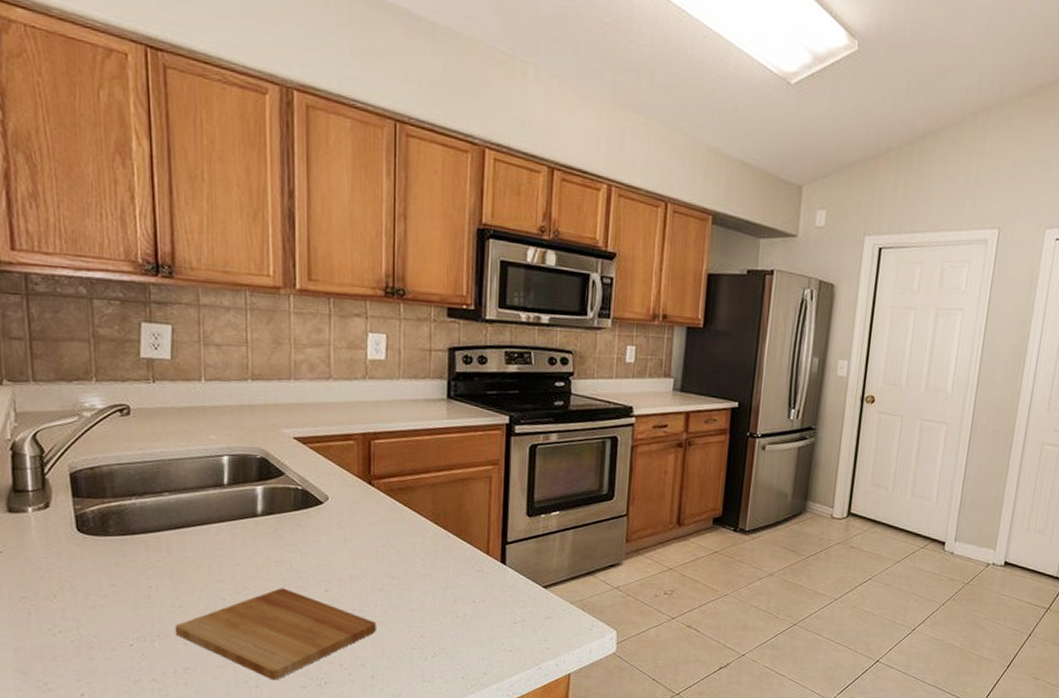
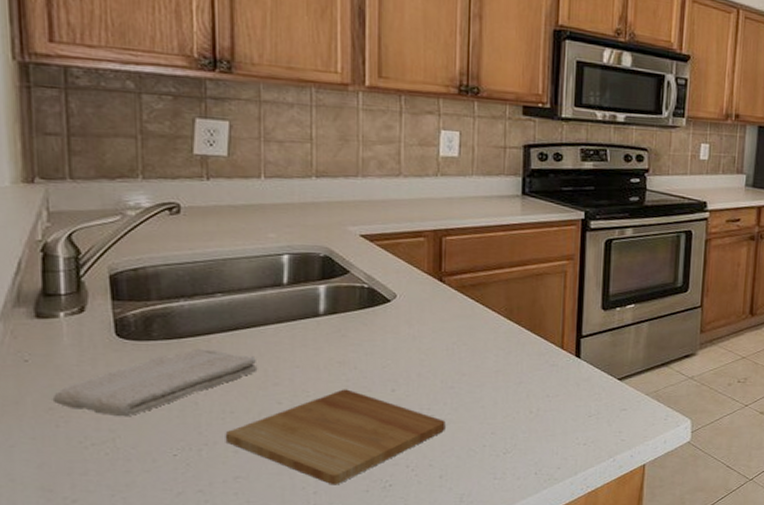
washcloth: none [24,545,203,608] -> present [52,349,258,417]

